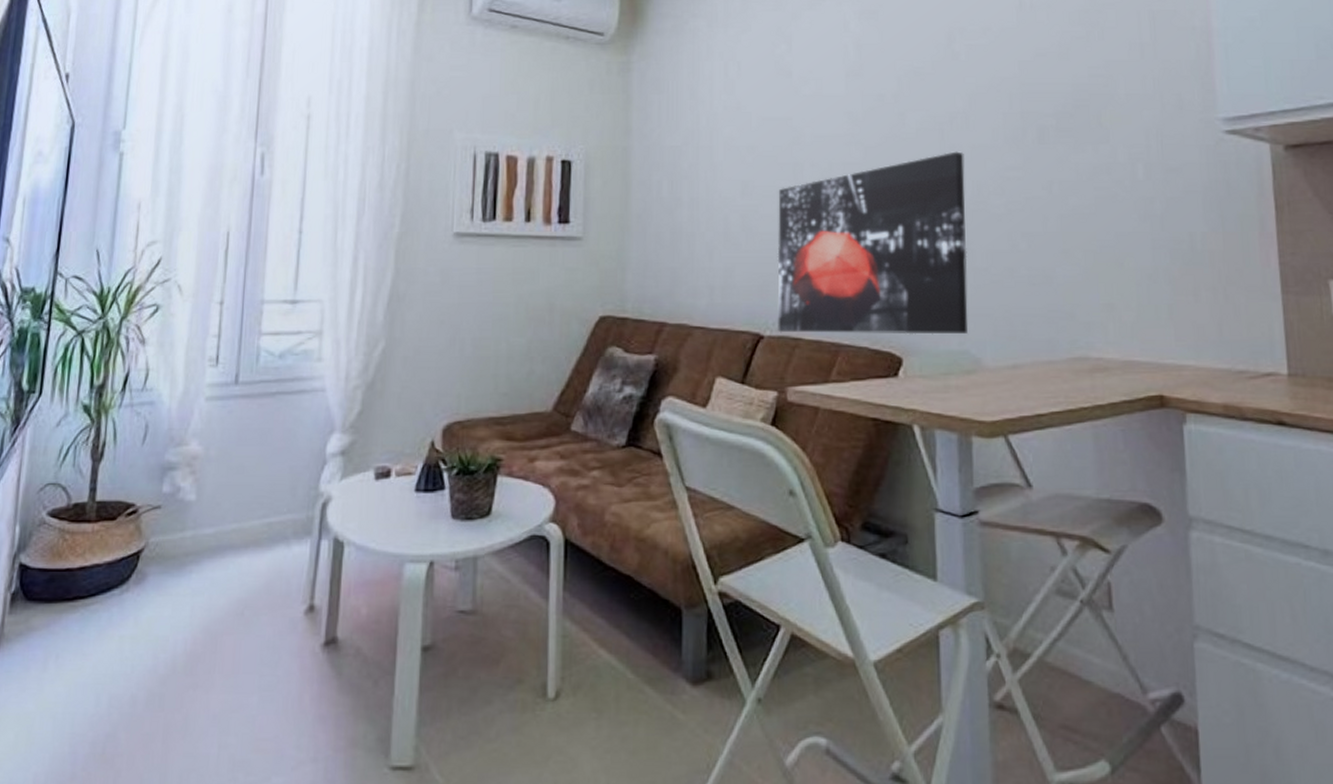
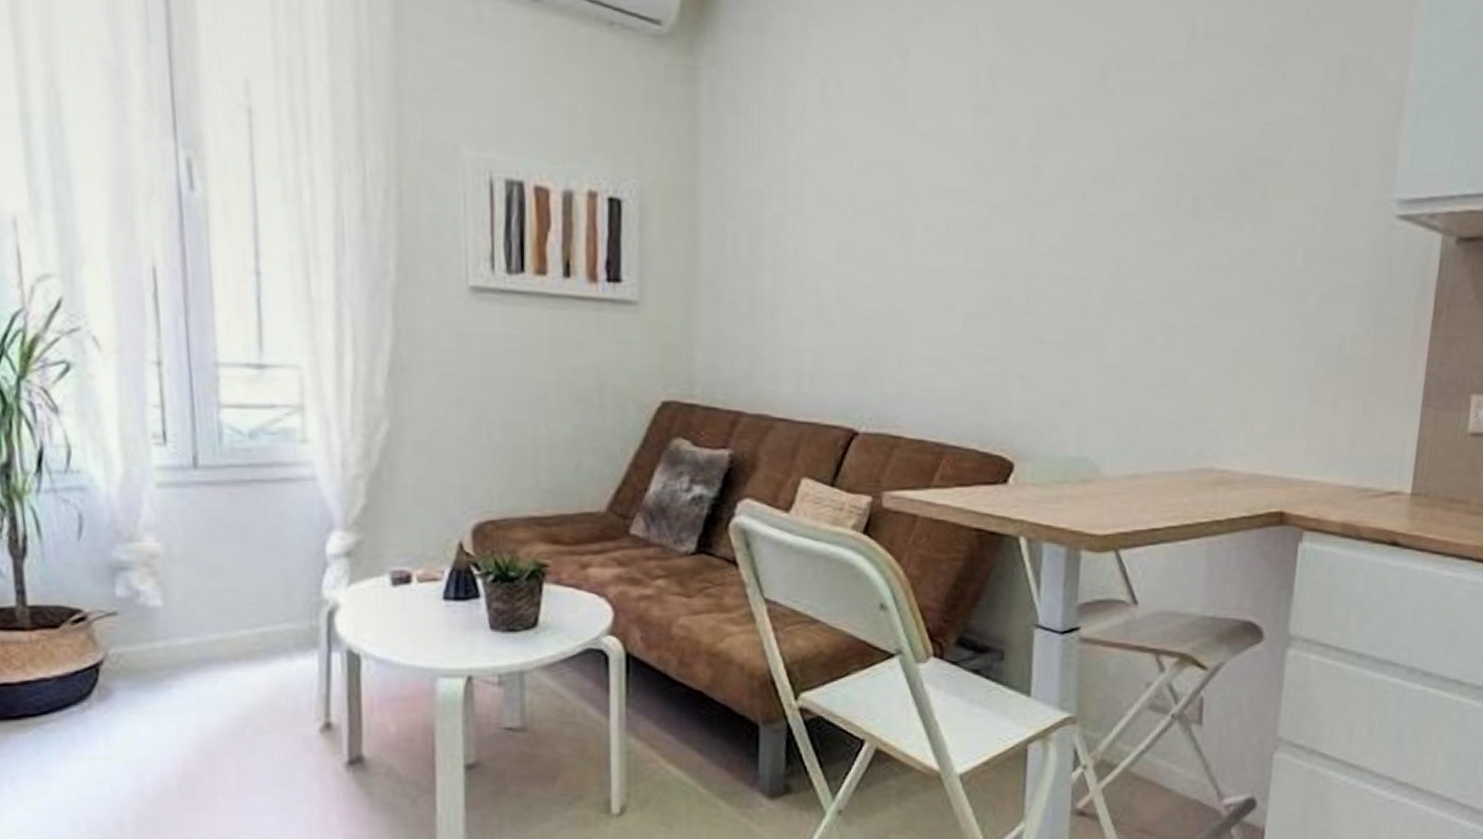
wall art: present [777,151,968,335] -> none [875,219,1106,438]

